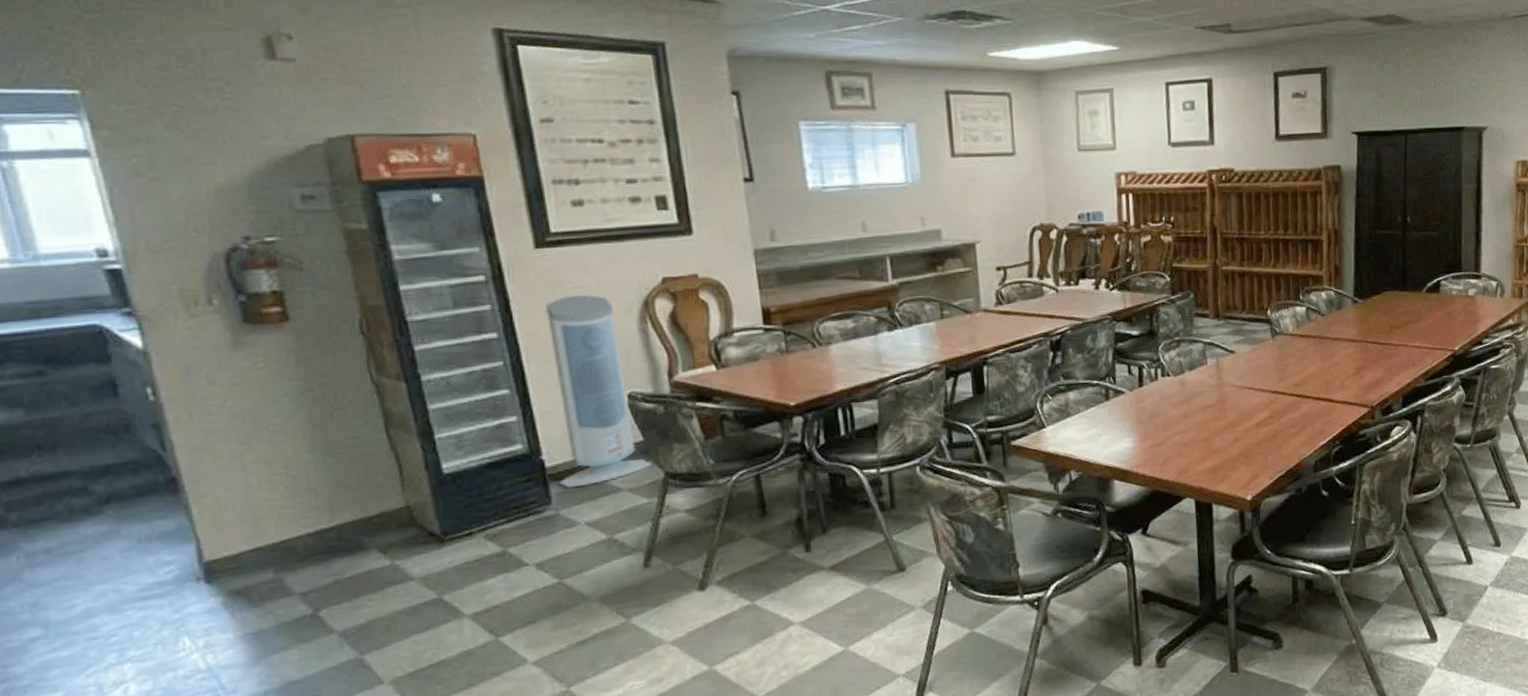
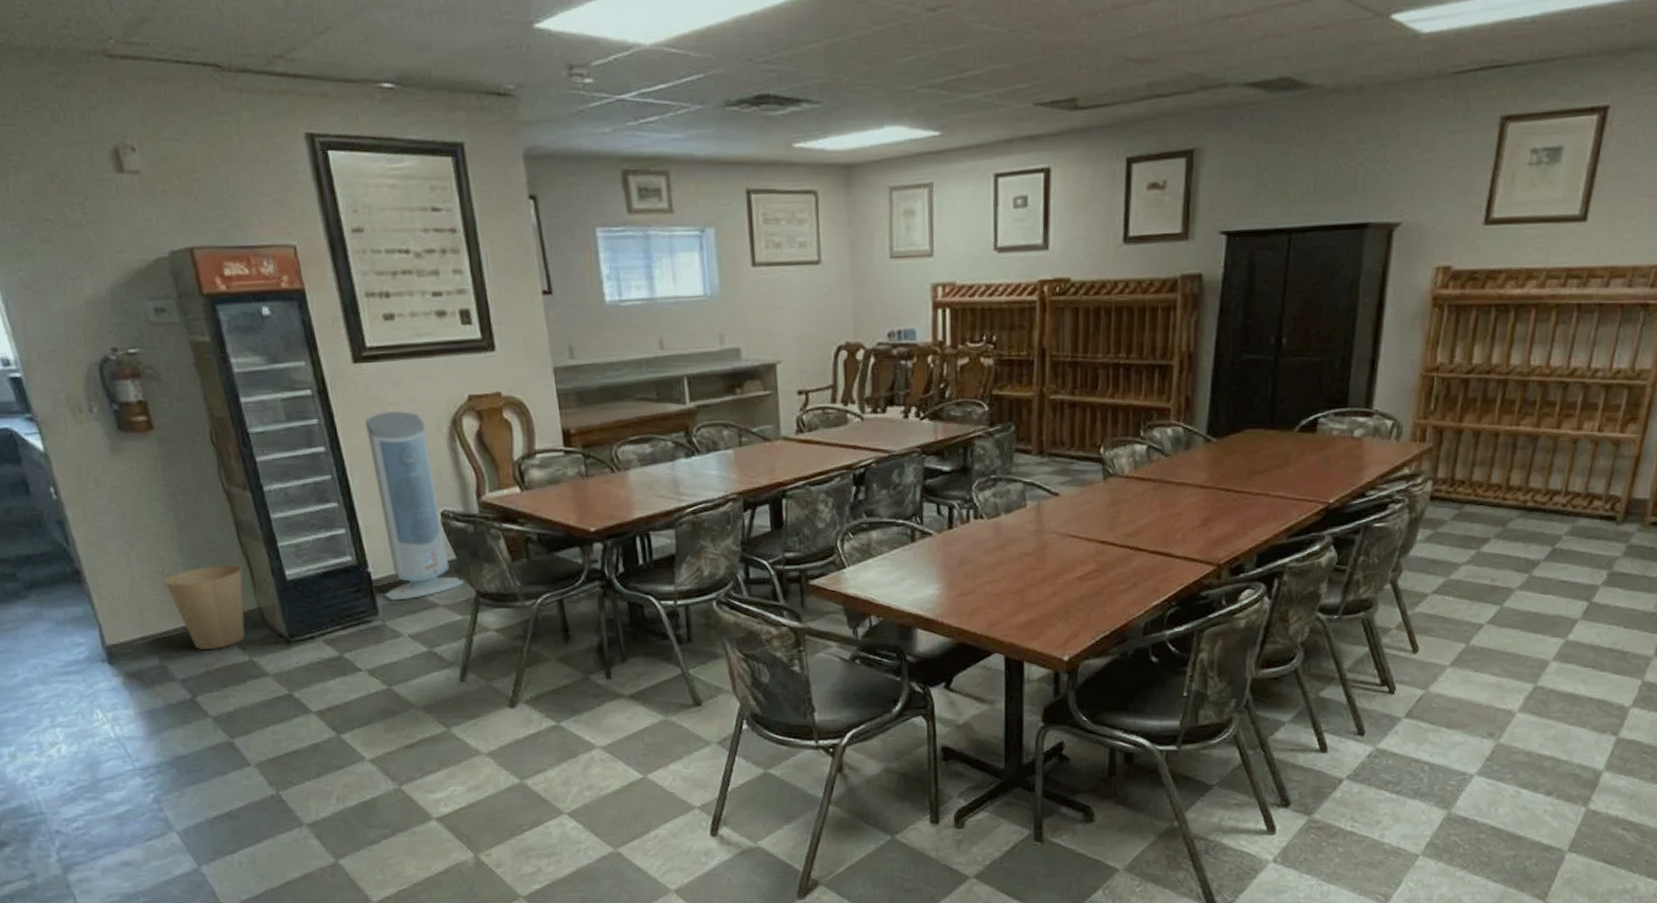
trash can: none [288,461,389,557] -> present [164,565,245,650]

